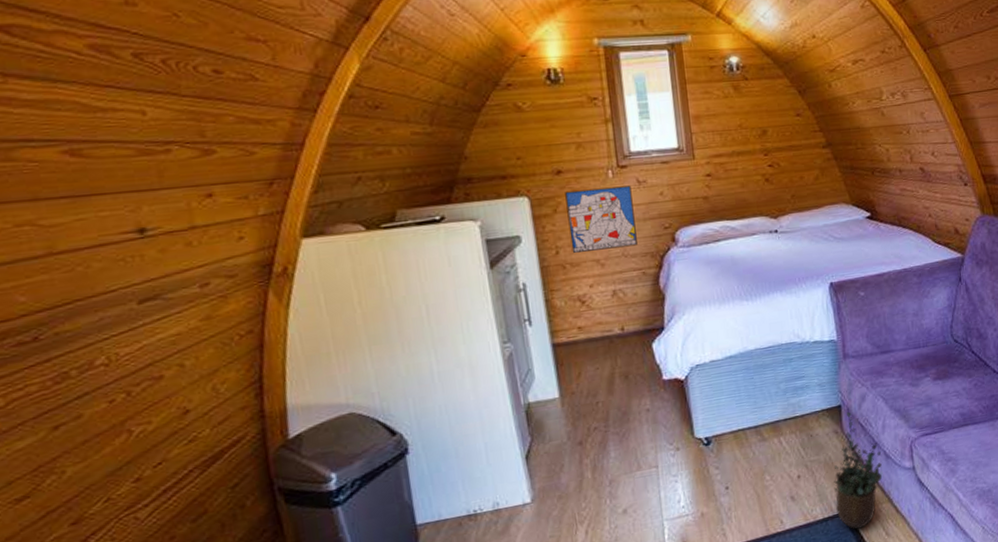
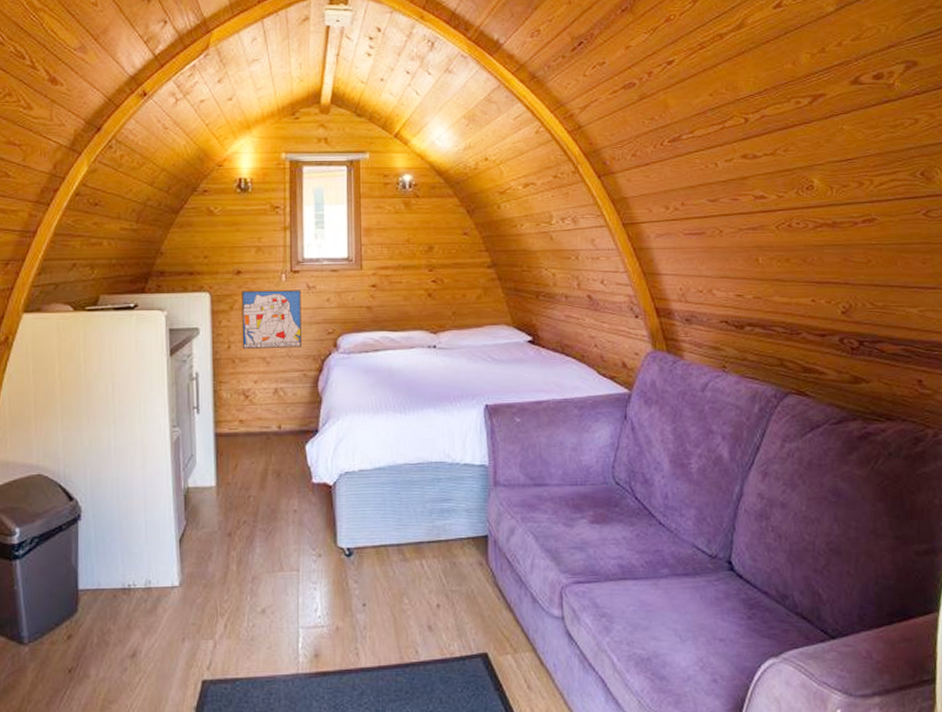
potted plant: present [834,411,882,529] -> none [474,543,528,675]

